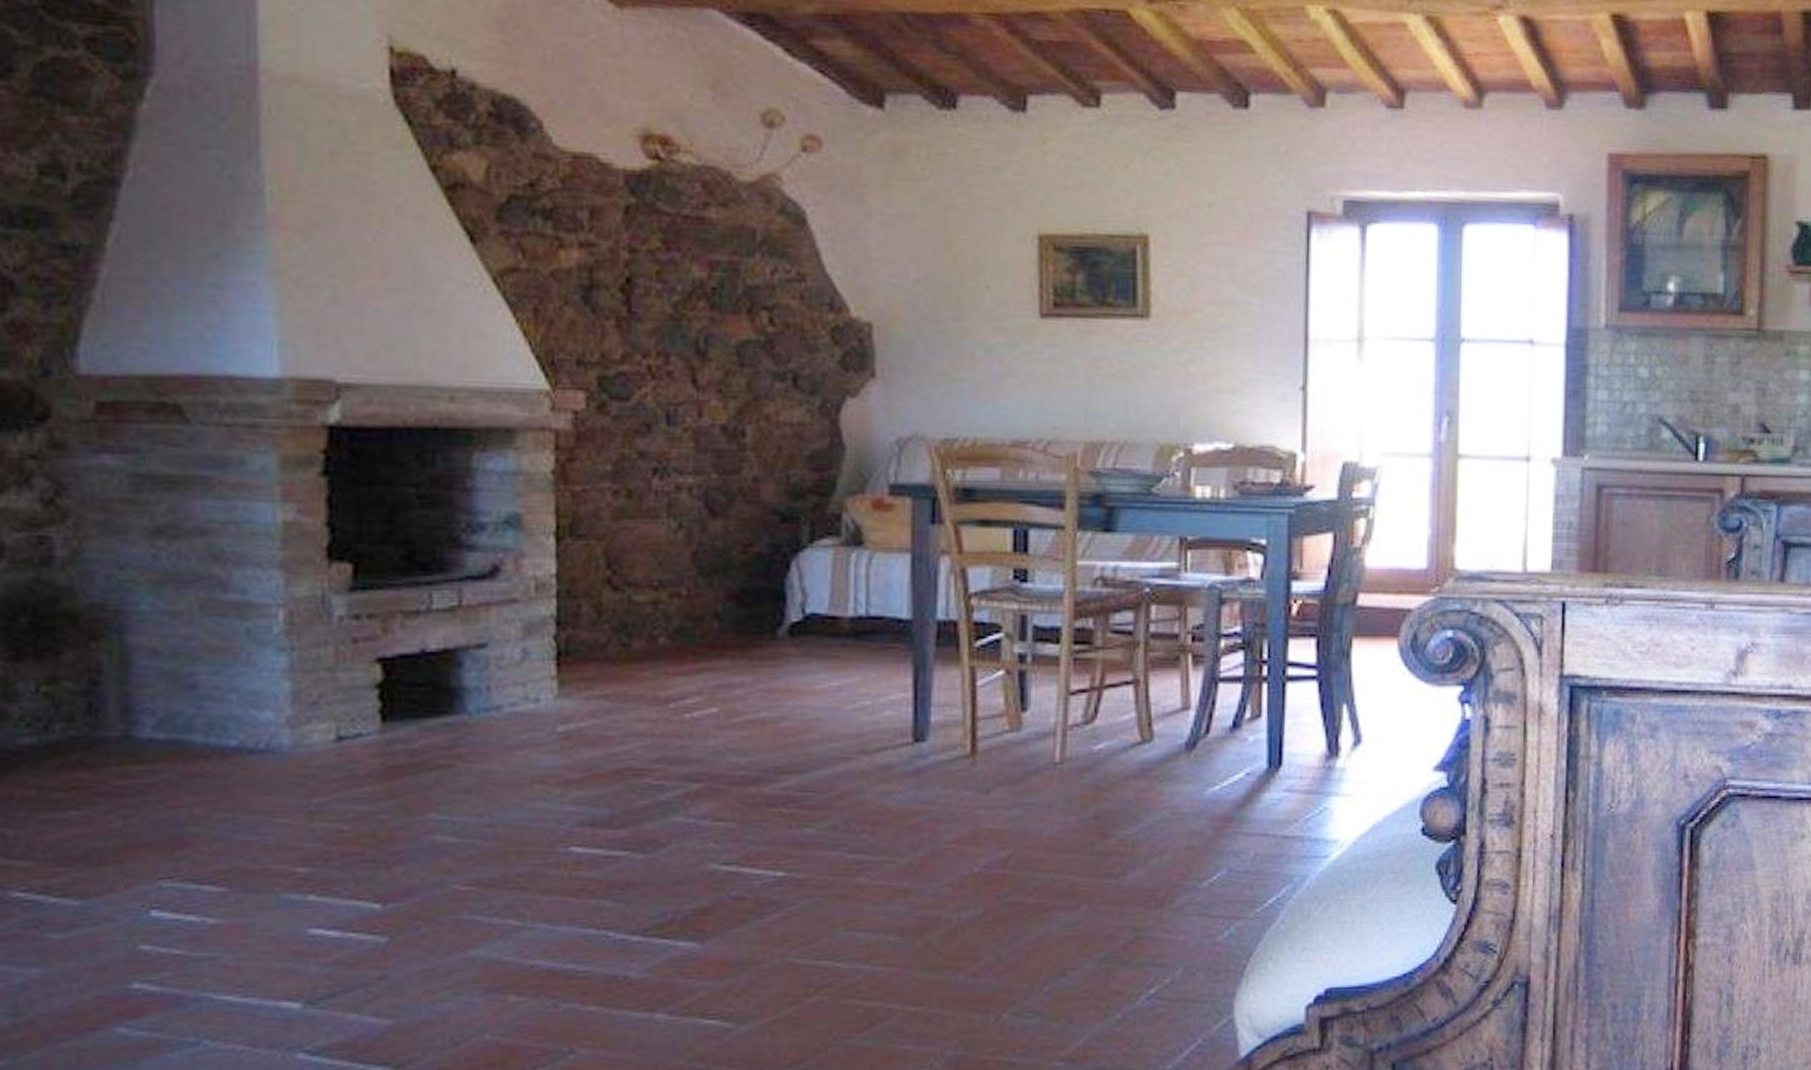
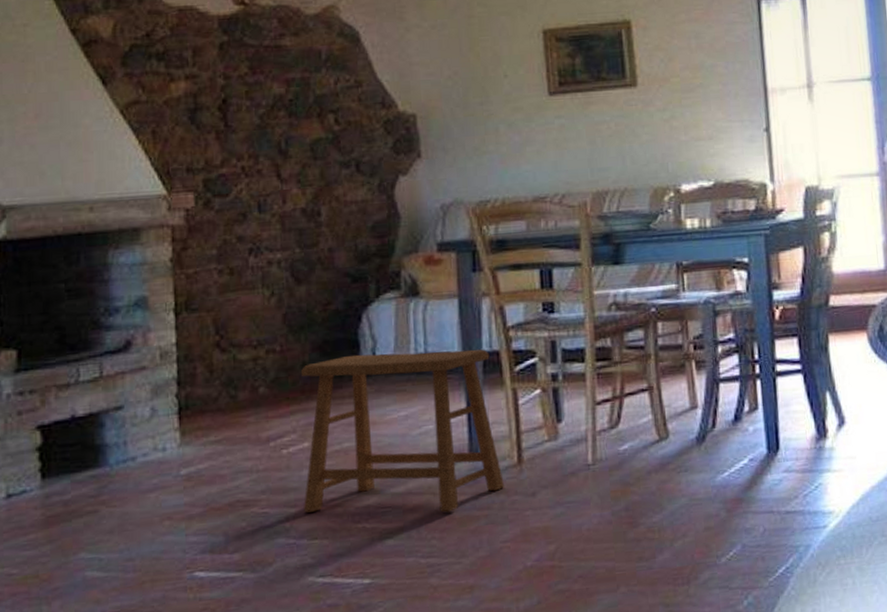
stool: none [708,609,952,803] -> present [301,349,504,513]

